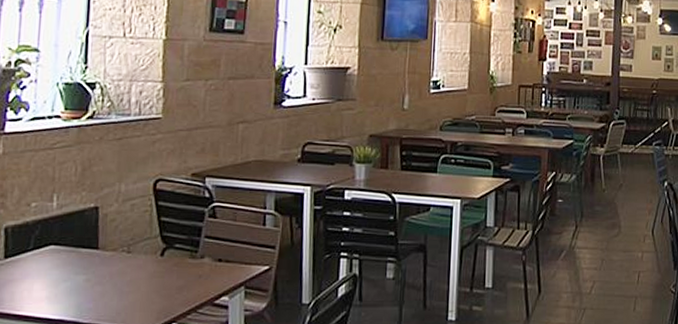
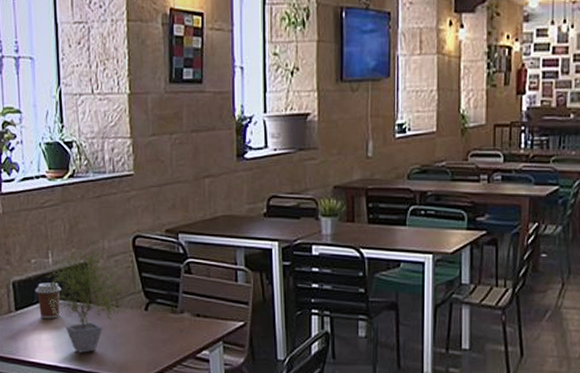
coffee cup: none [31,228,65,266] -> present [35,282,62,318]
potted plant: none [36,184,149,303] -> present [39,241,133,353]

